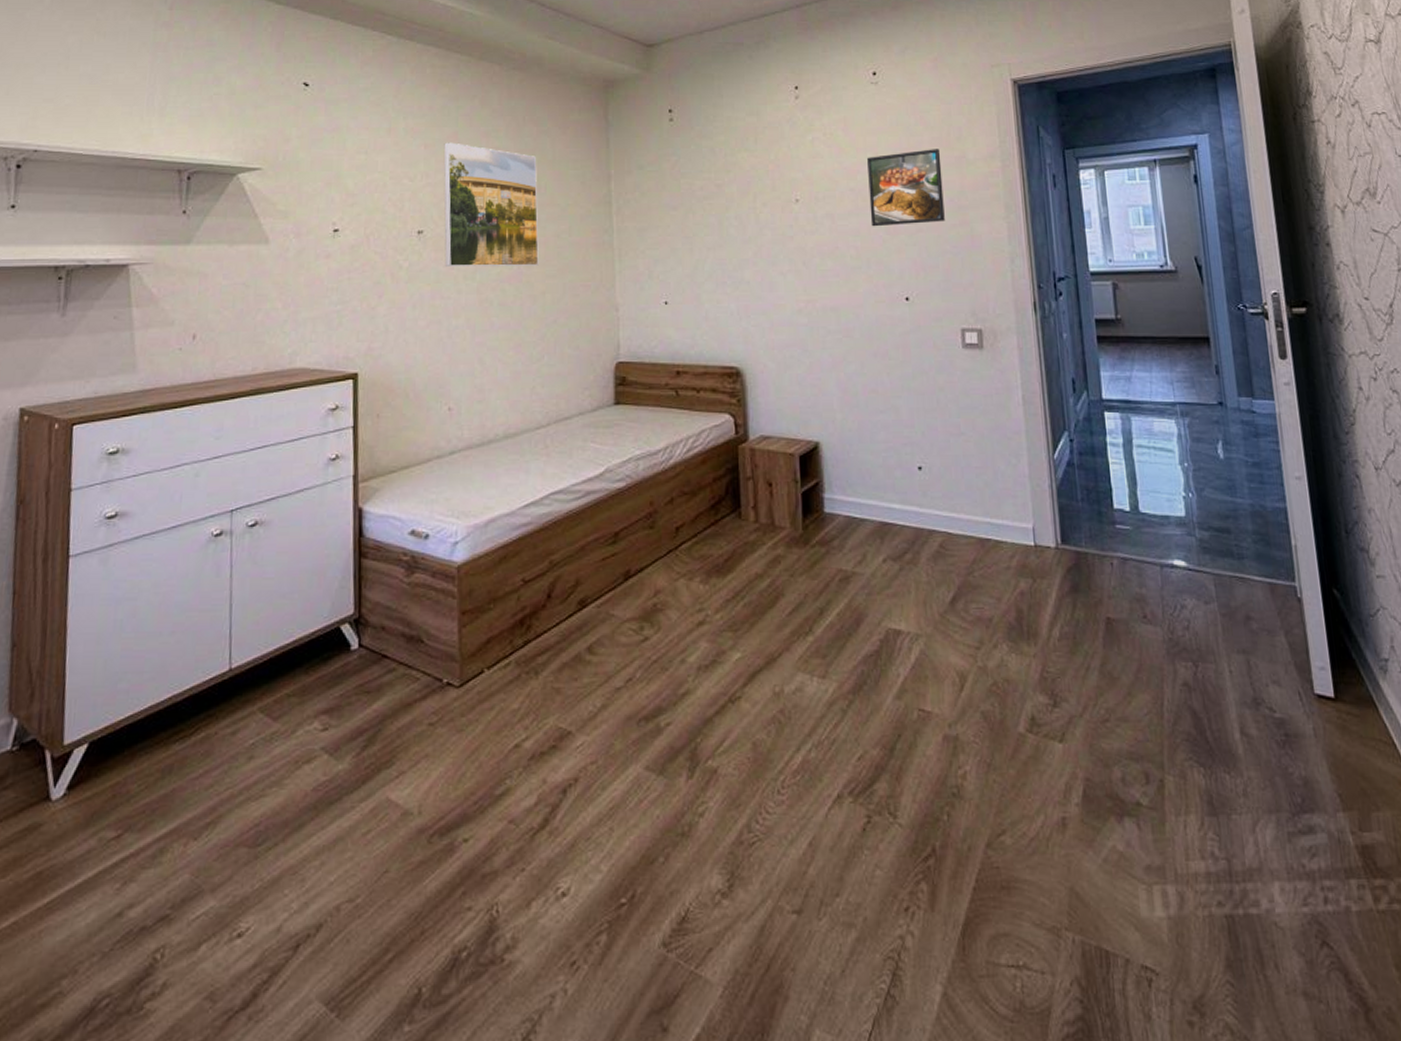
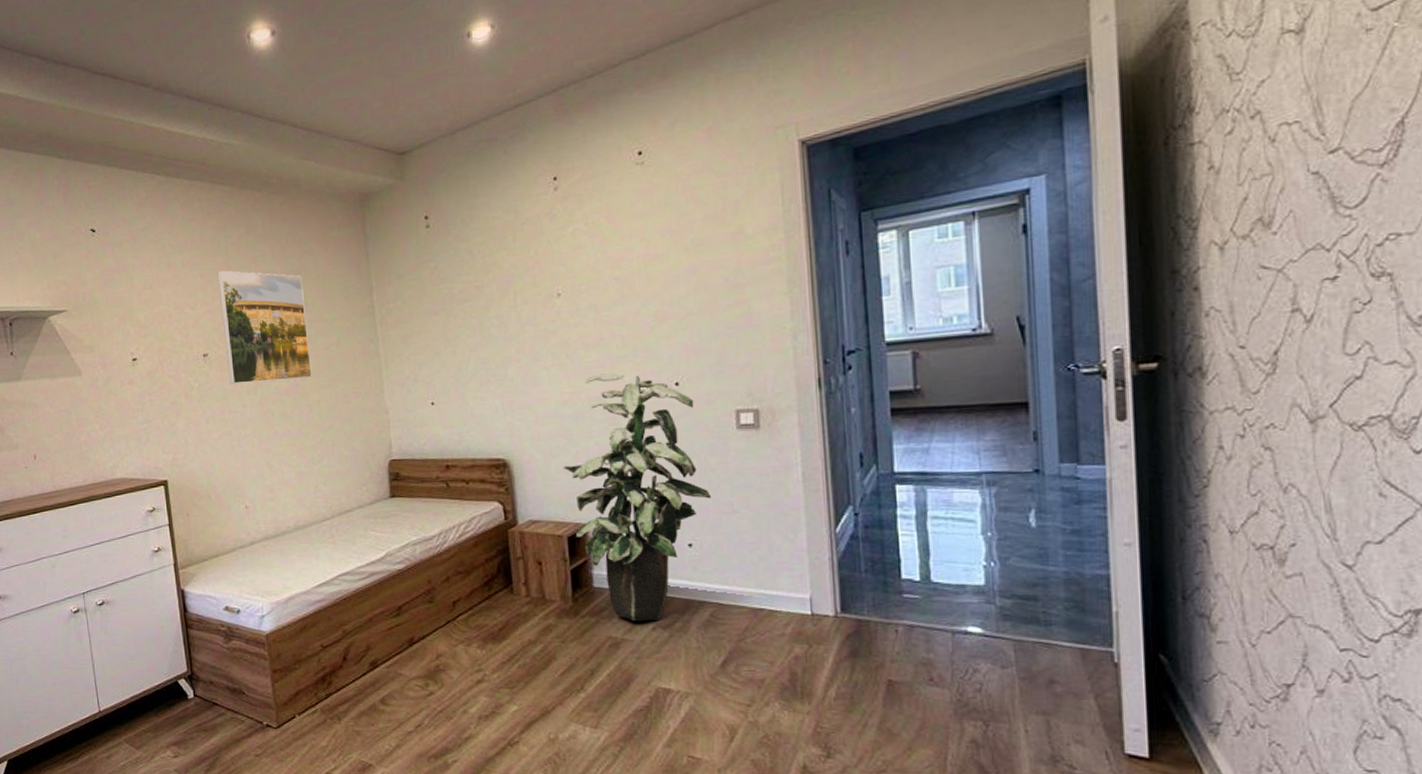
indoor plant: none [797,283,940,553] -> present [563,373,712,622]
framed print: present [867,149,945,227] -> none [633,226,719,315]

